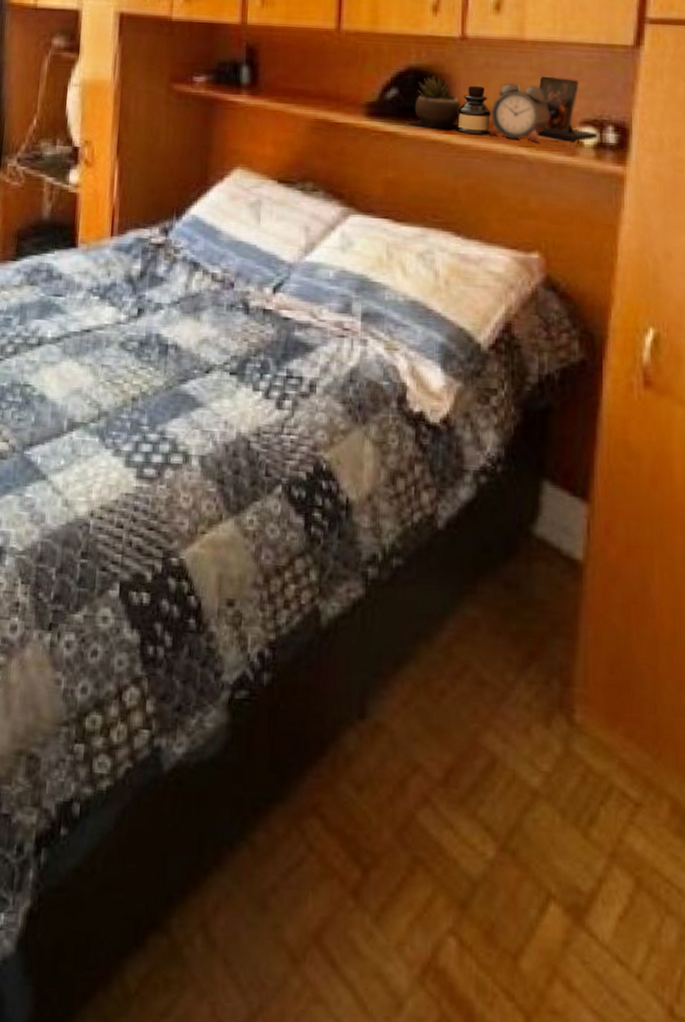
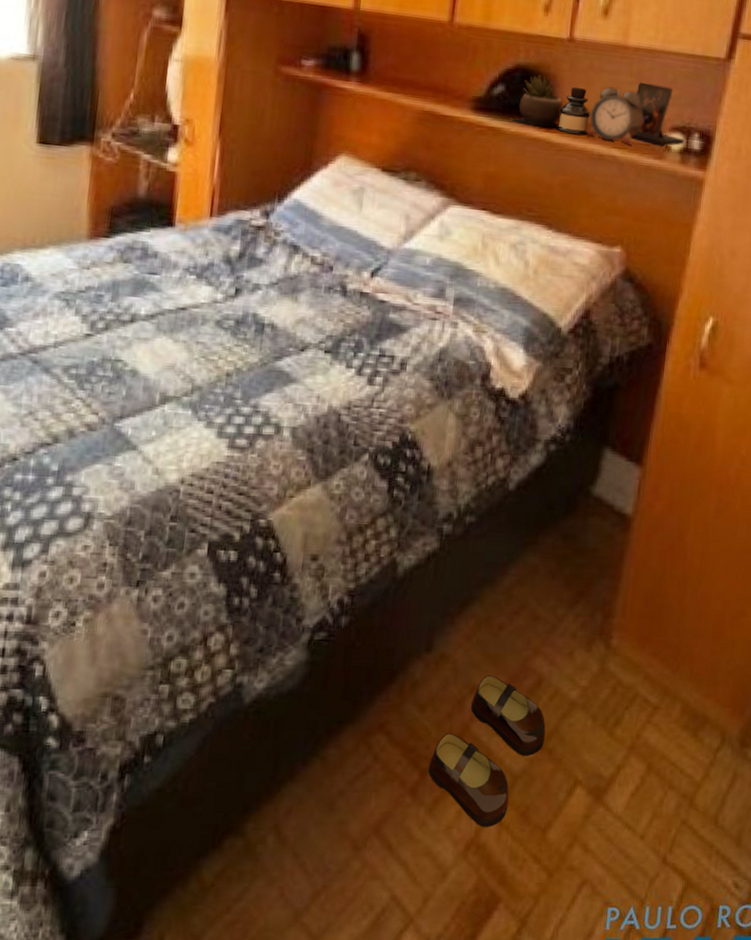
slippers: none [371,751,505,947] -> present [428,675,546,827]

